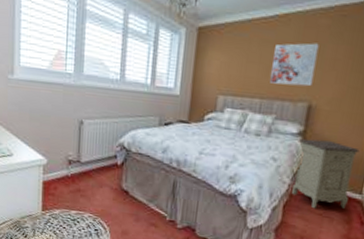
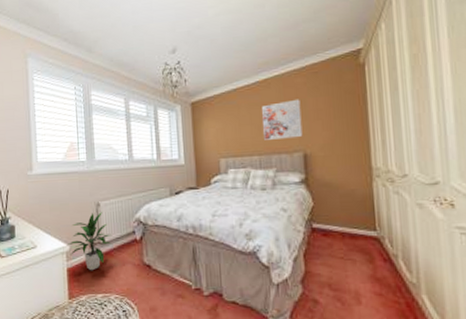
indoor plant: none [44,129,92,188] -> present [66,211,112,271]
nightstand: present [292,138,360,209] -> none [303,184,365,253]

